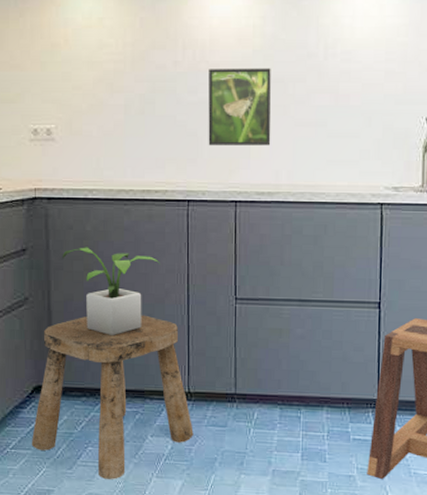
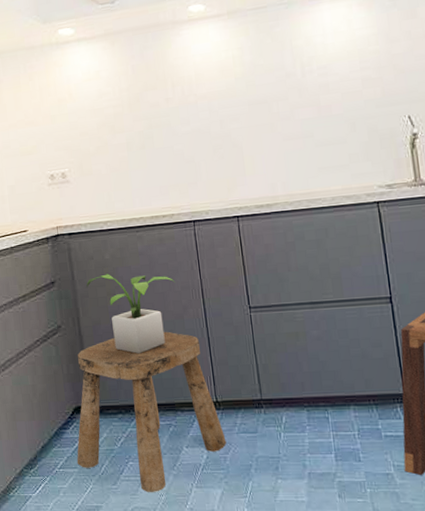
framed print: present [208,68,271,146] -> none [197,91,263,169]

